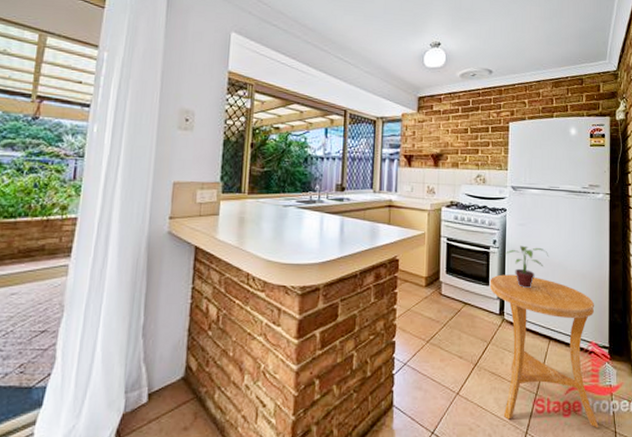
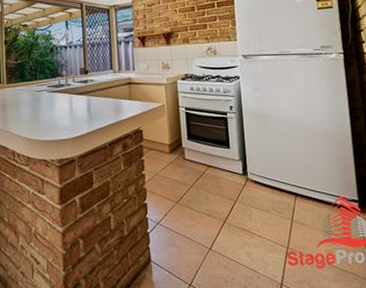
side table: present [489,274,599,428] -> none [230,136,356,279]
potted plant: present [506,245,549,289] -> none [243,109,287,149]

